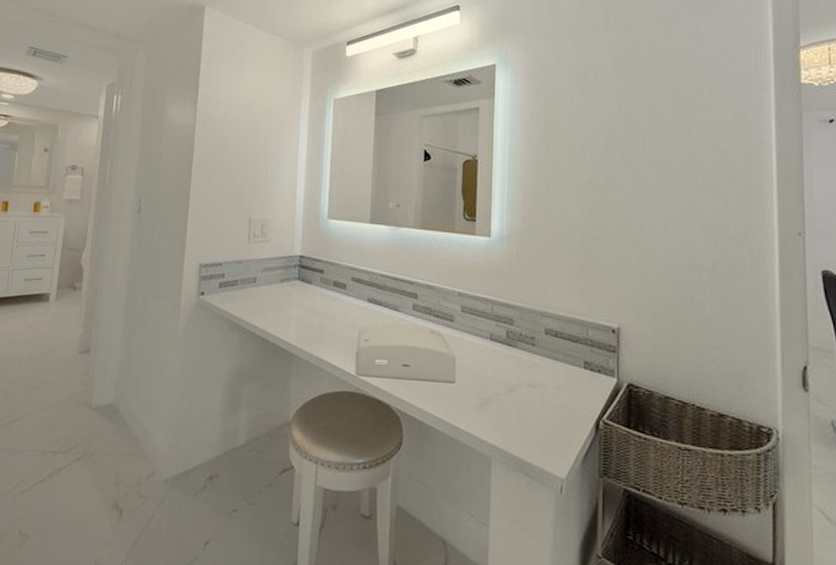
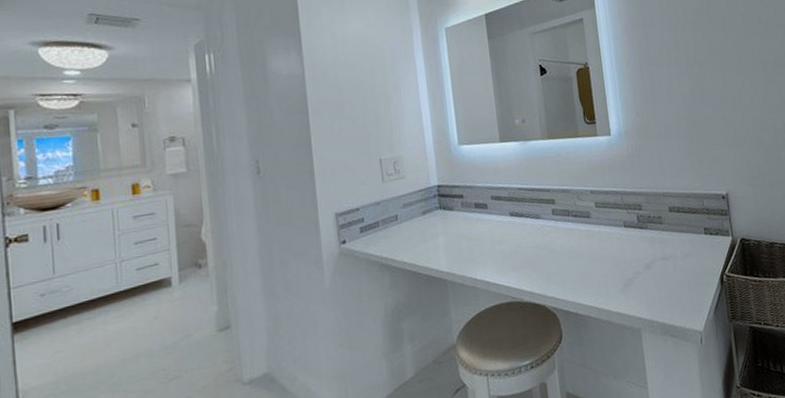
tissue dispenser: present [355,323,456,383] -> none [505,228,600,286]

